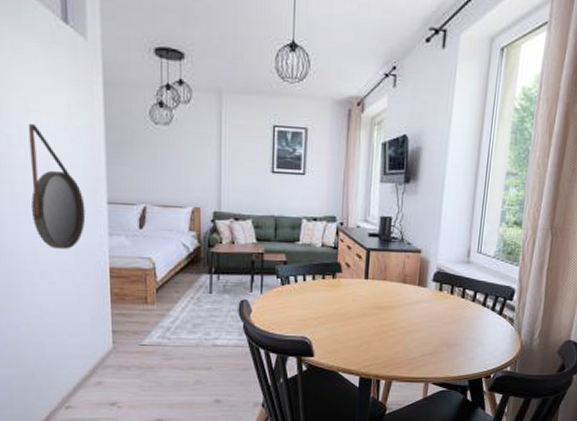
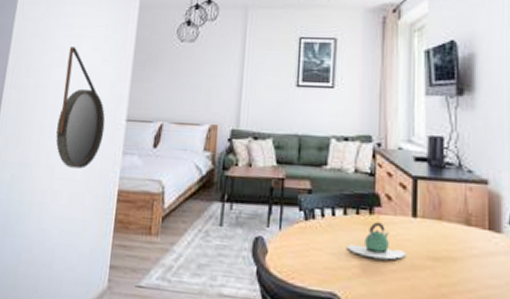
teapot: none [316,284,359,311] -> present [348,222,405,260]

